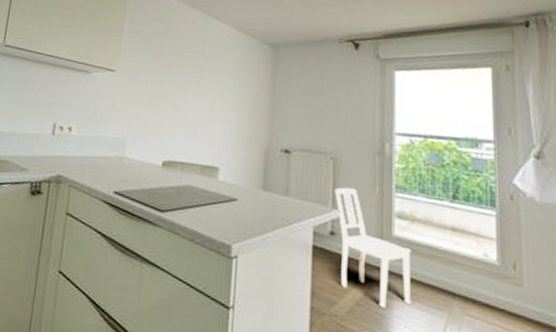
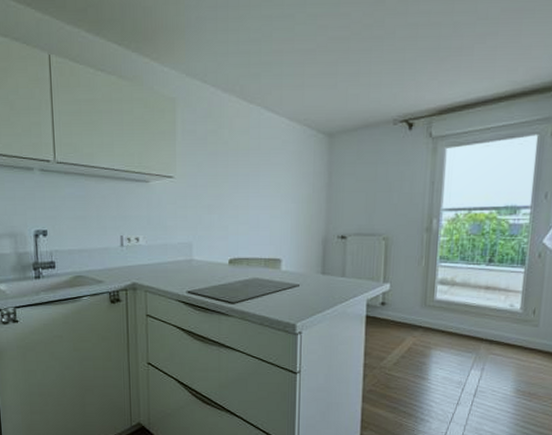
dining chair: present [334,187,412,308] -> none [386,263,450,357]

